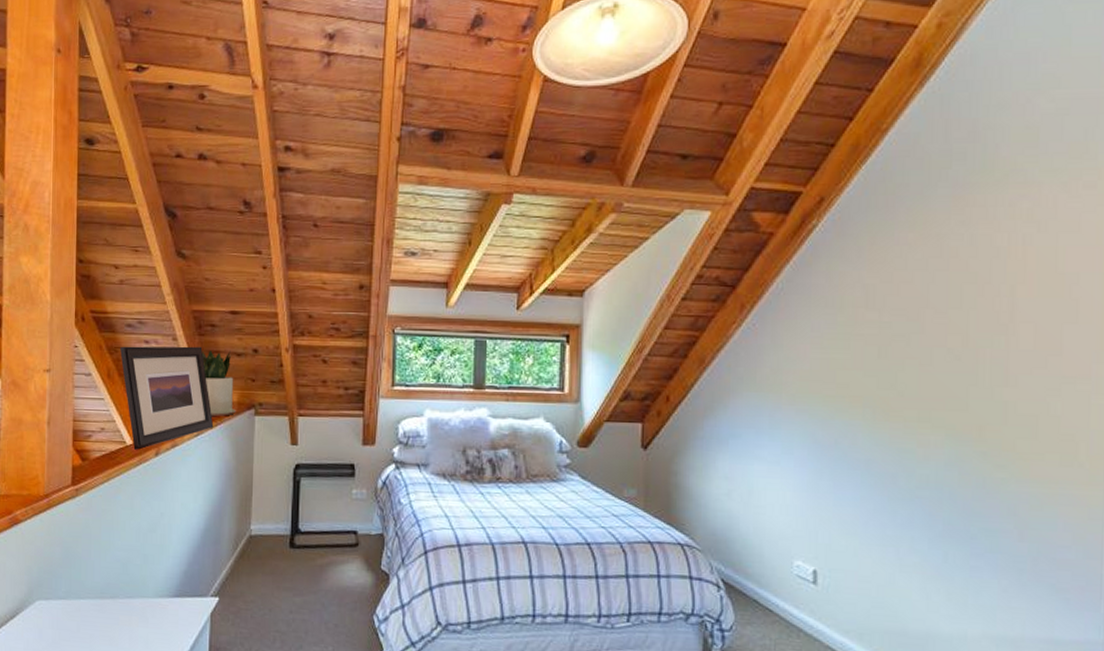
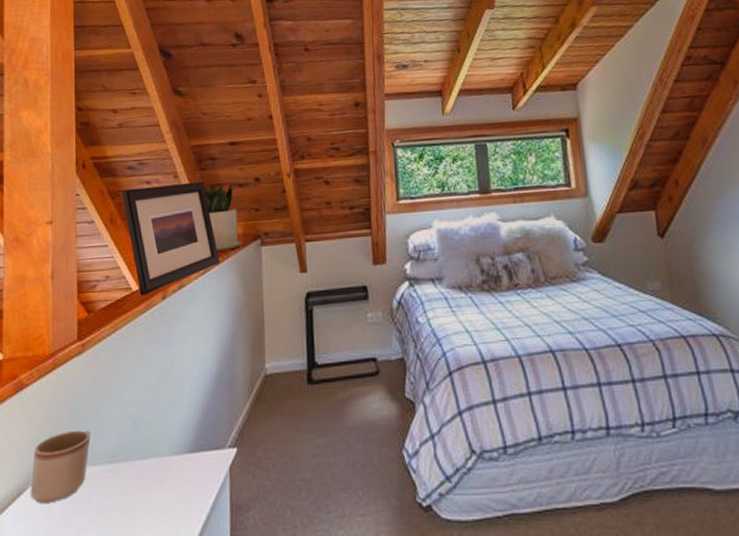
mug: none [23,566,81,628] -> present [30,430,91,503]

